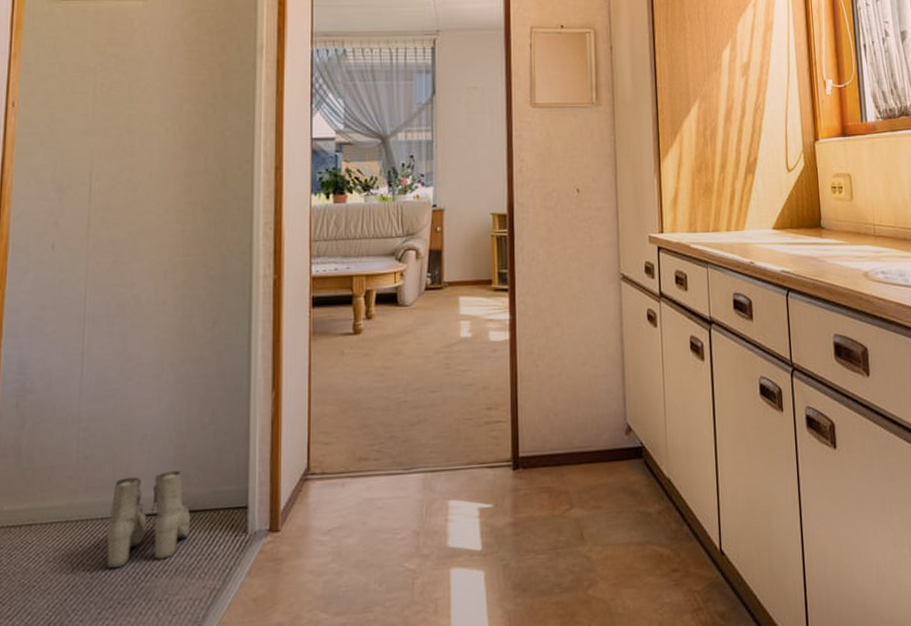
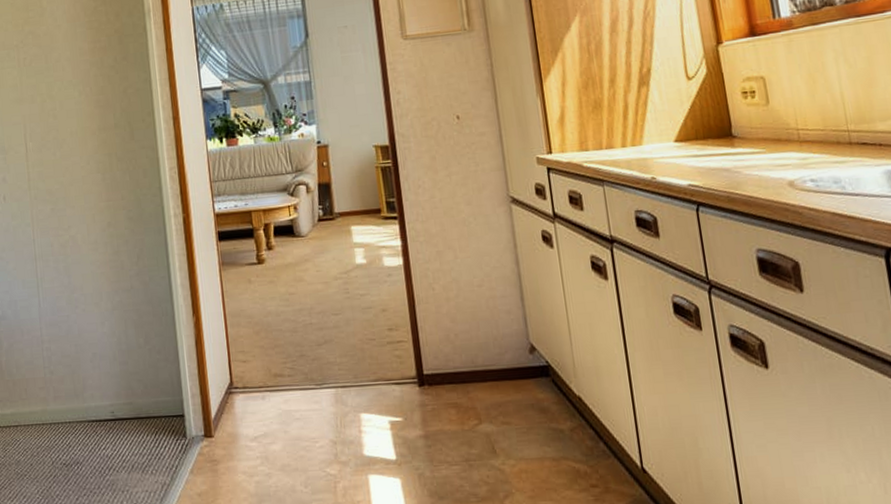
boots: present [106,470,190,569] -> none [74,383,140,464]

